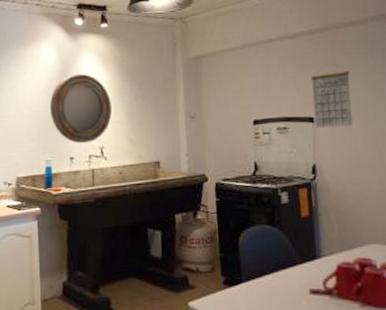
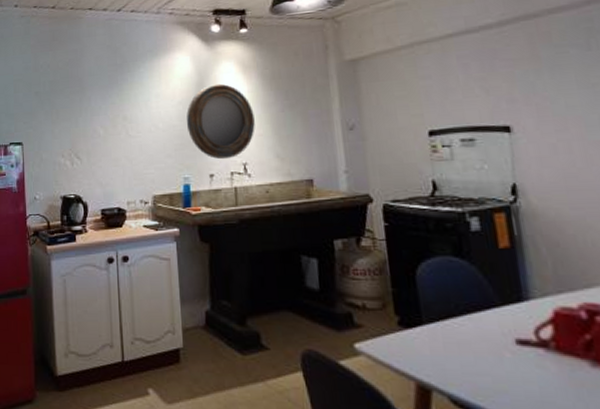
calendar: present [310,65,353,128] -> none [503,62,567,139]

